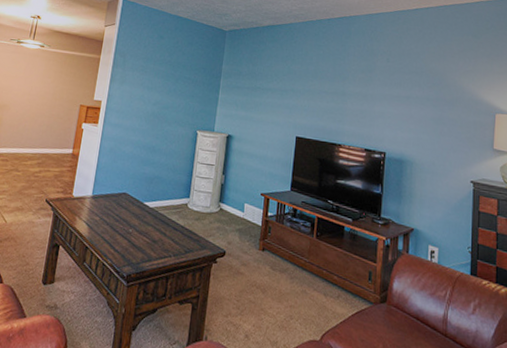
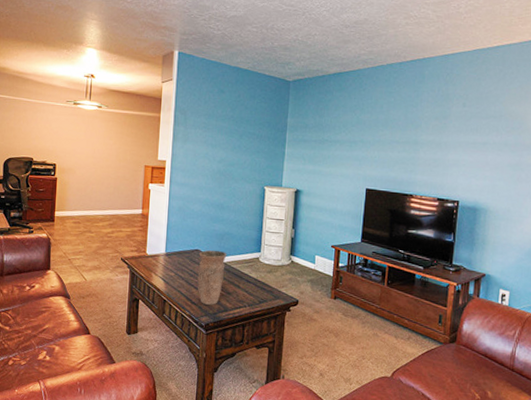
vase: none [122,194,156,254] -> present [197,250,227,305]

